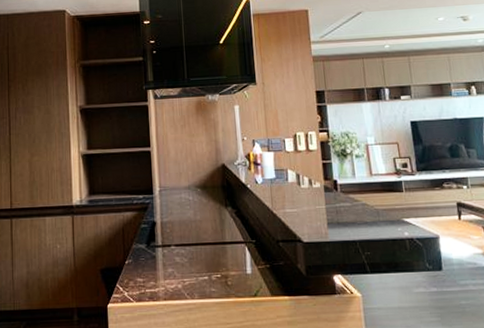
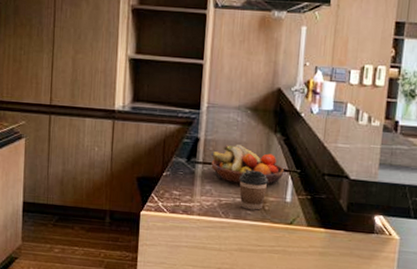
fruit bowl: none [168,223,241,262] -> present [211,144,285,185]
coffee cup: none [199,246,227,287] -> present [239,169,268,210]

